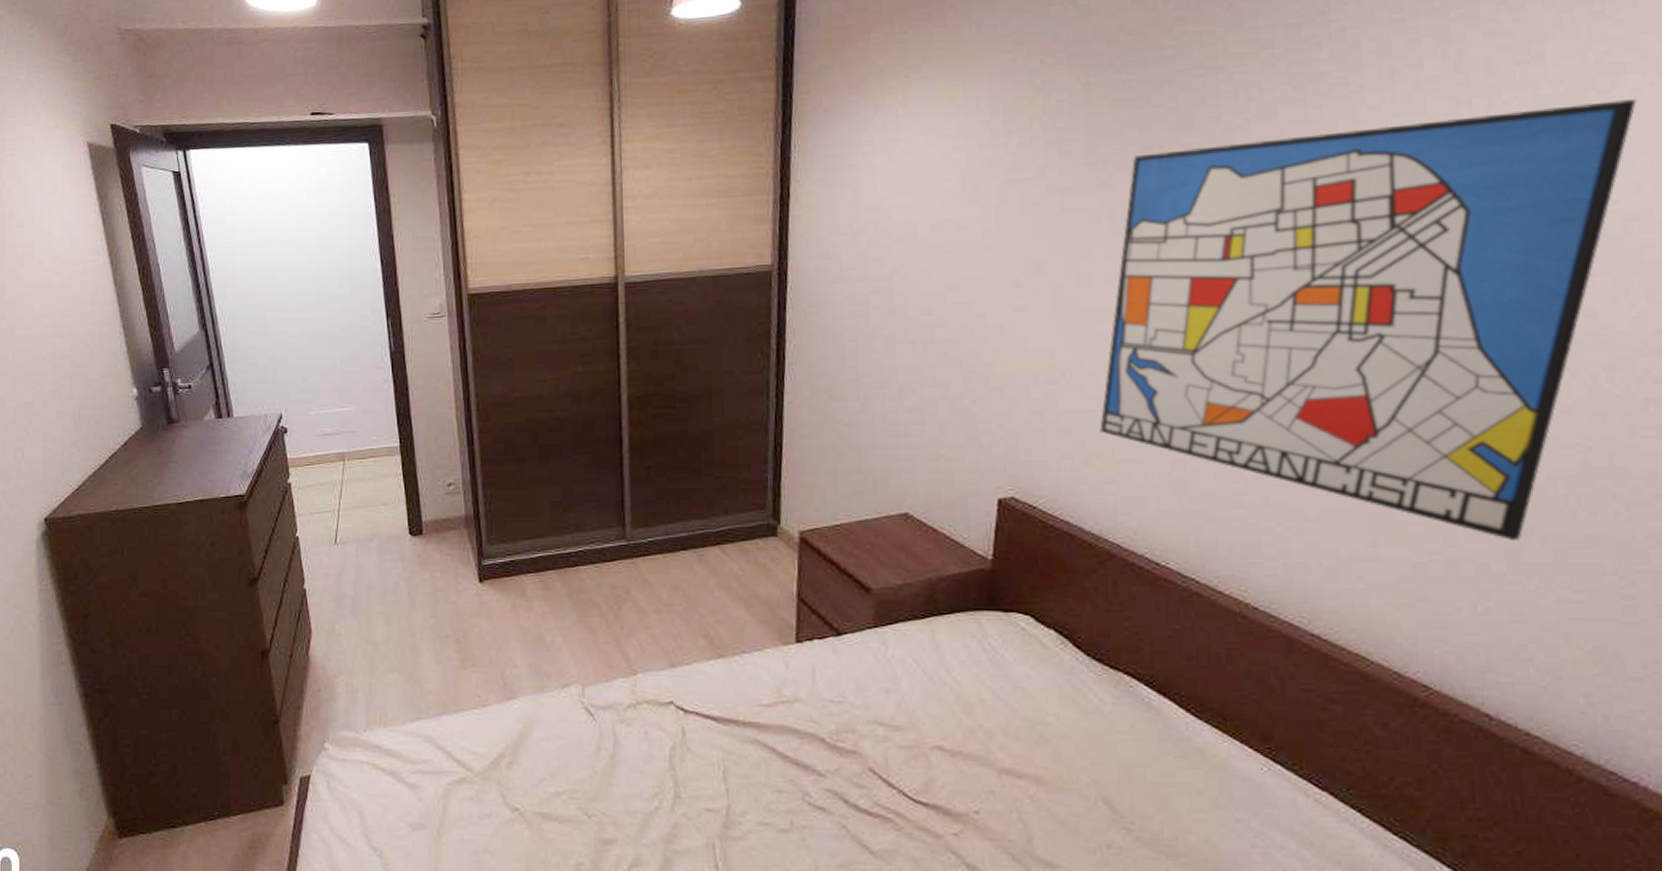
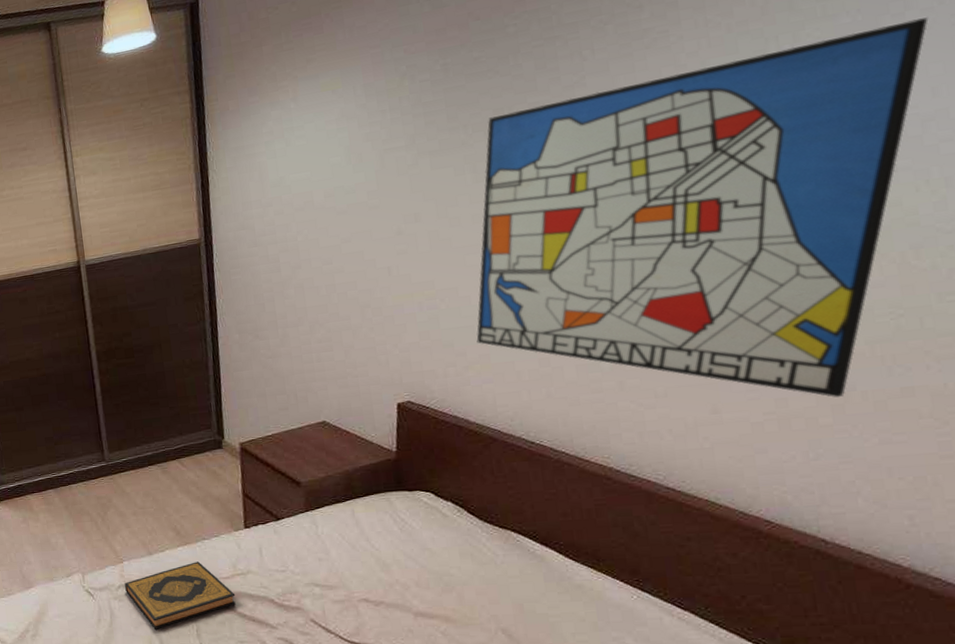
hardback book: none [636,681,777,767] -> present [125,561,236,629]

